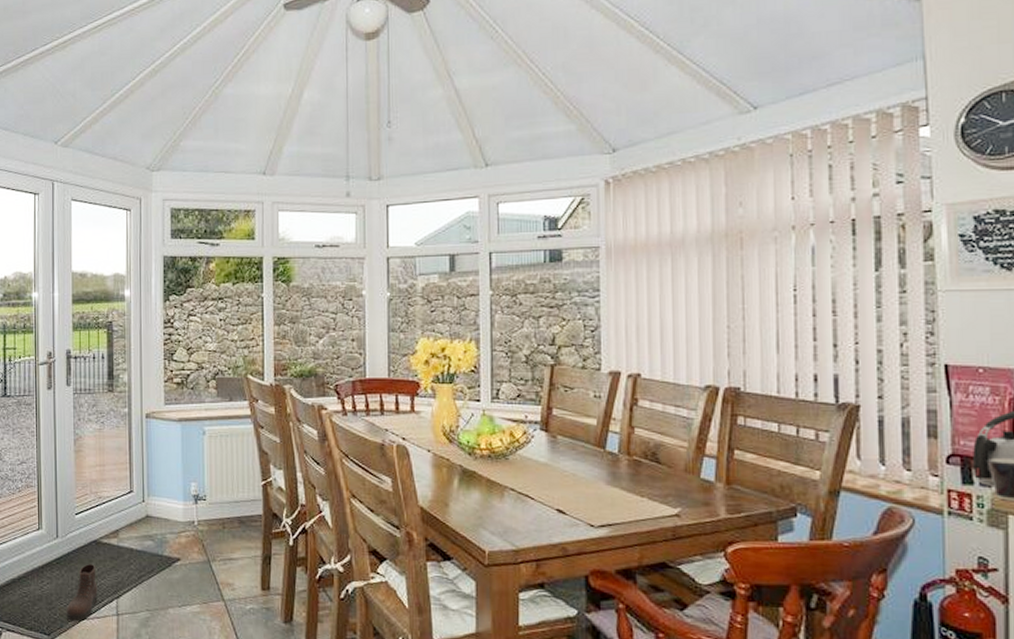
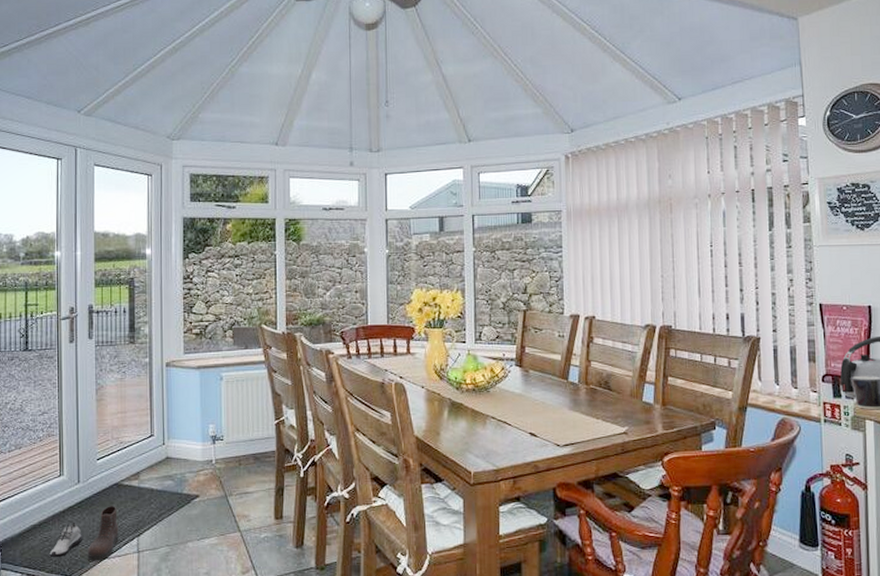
shoe: none [28,579,62,615] -> present [49,523,83,558]

